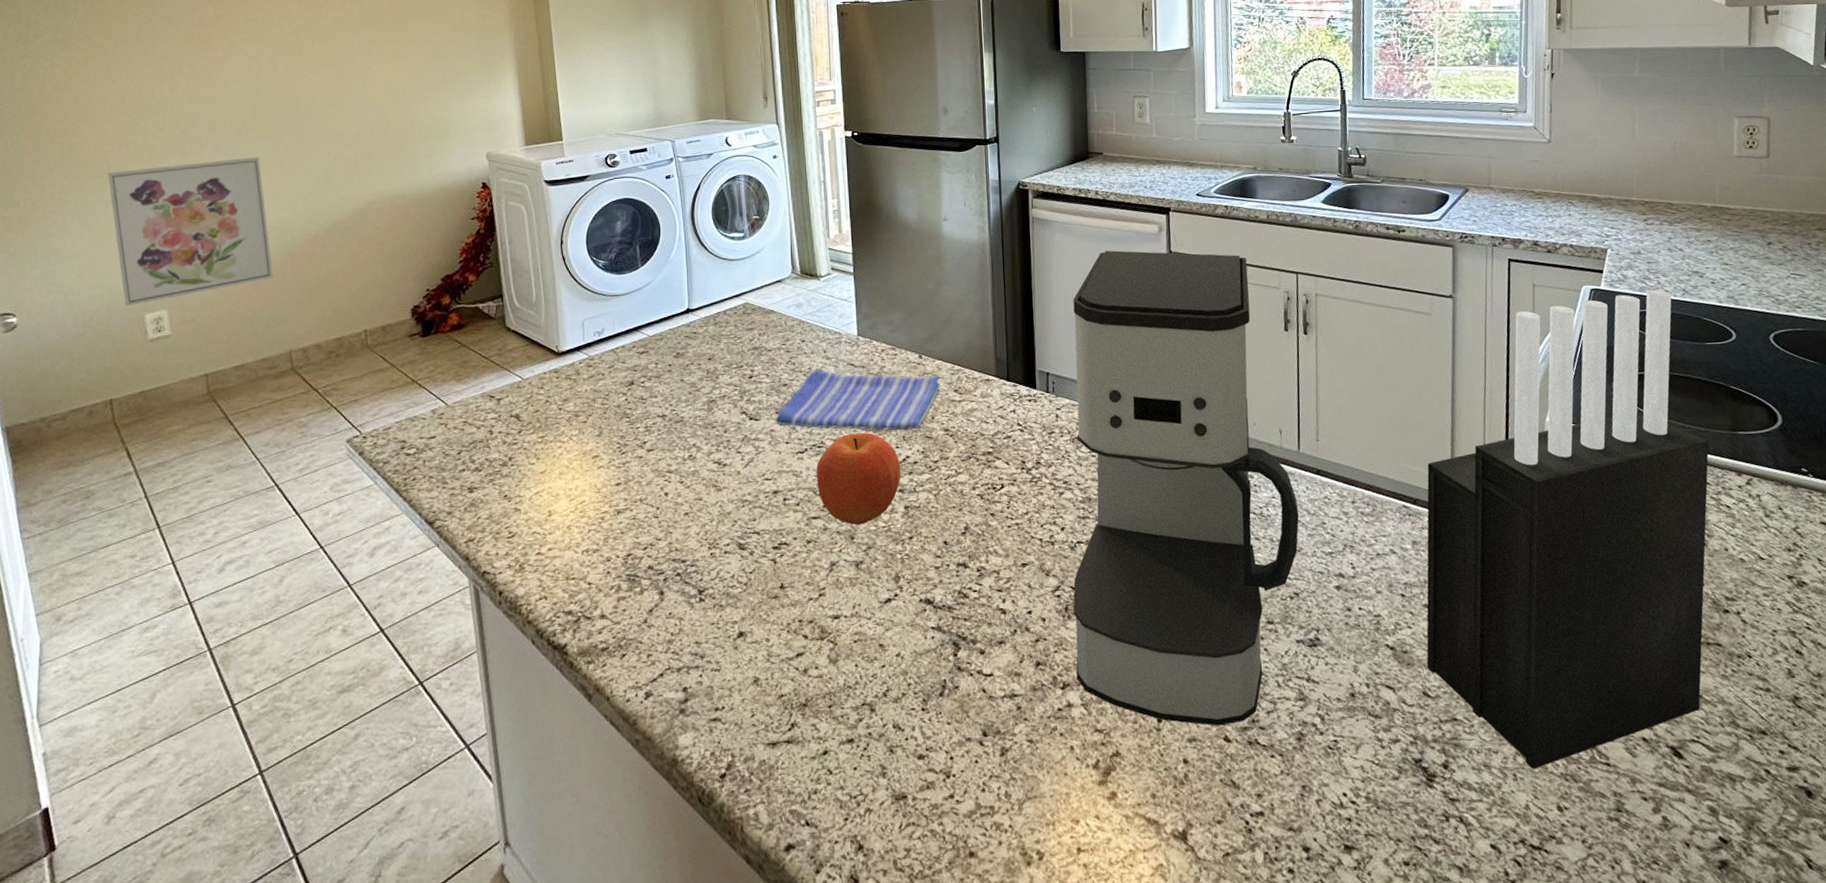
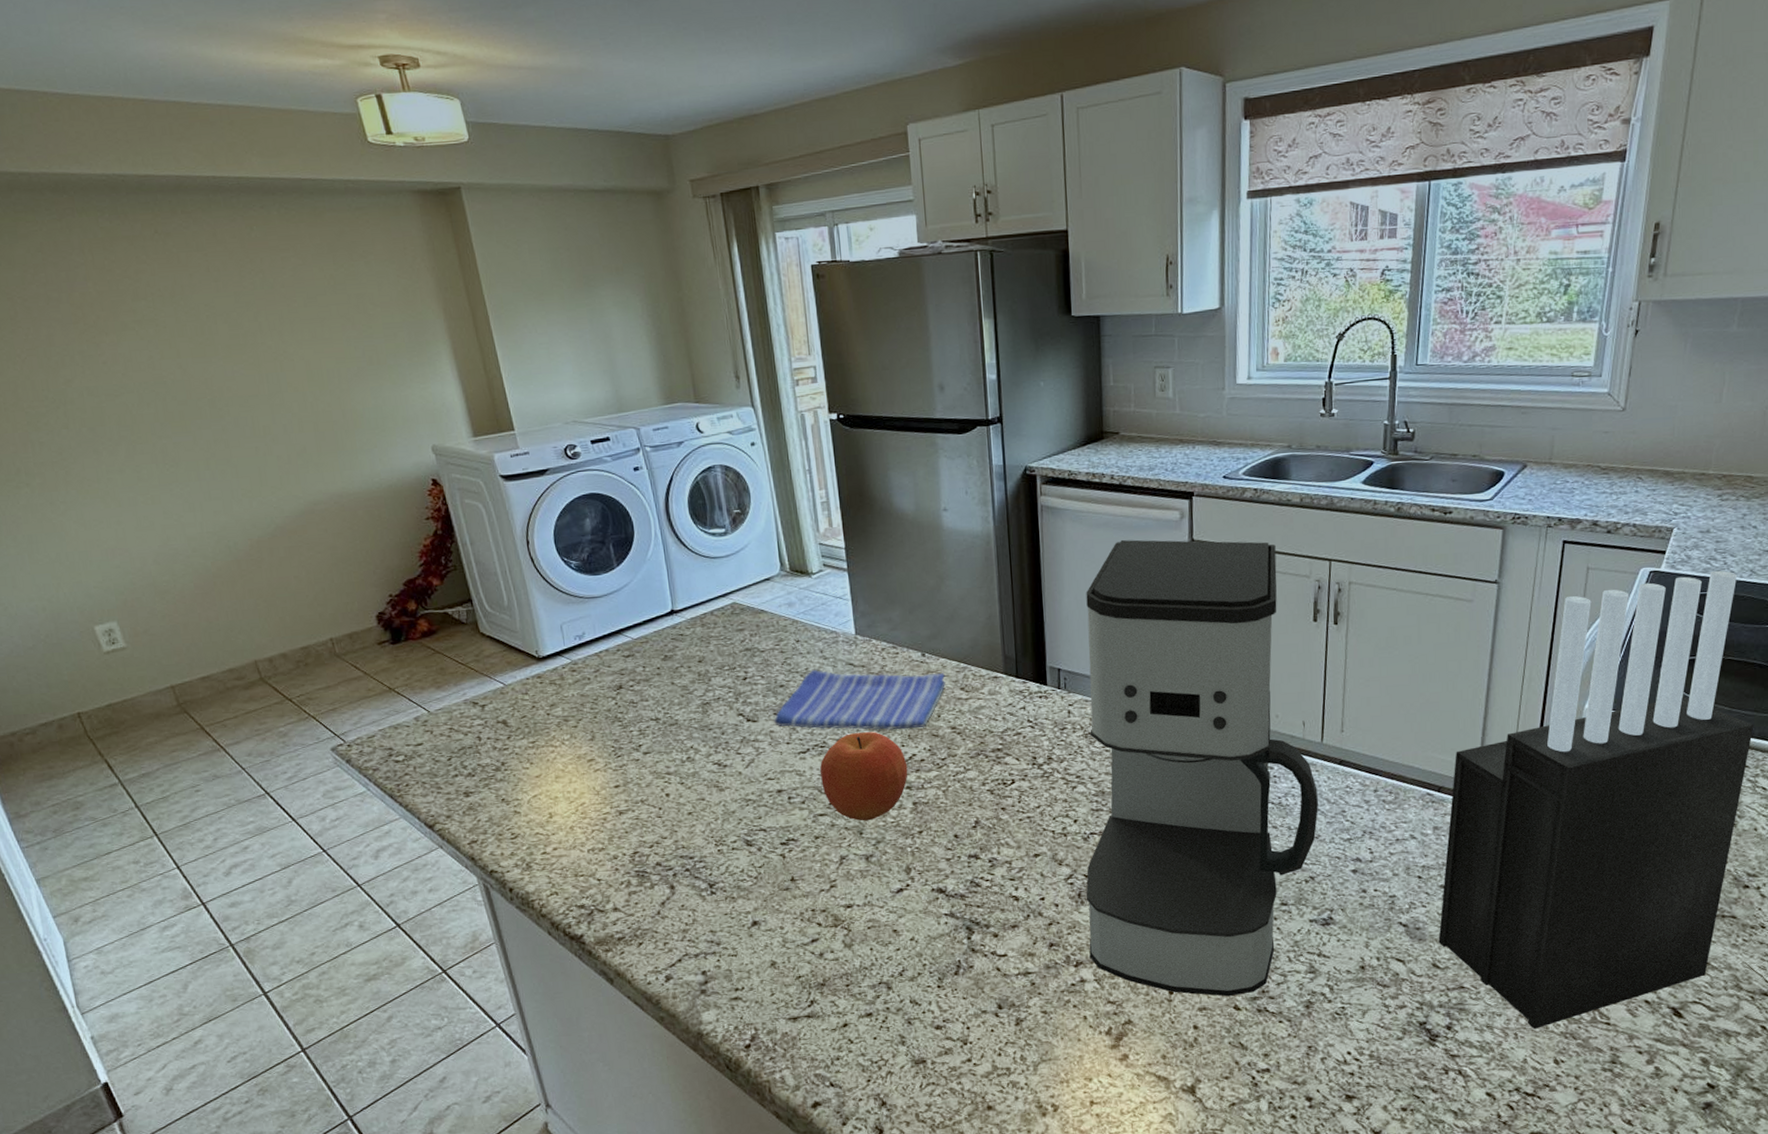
wall art: present [107,156,274,307] -> none [17,455,223,619]

